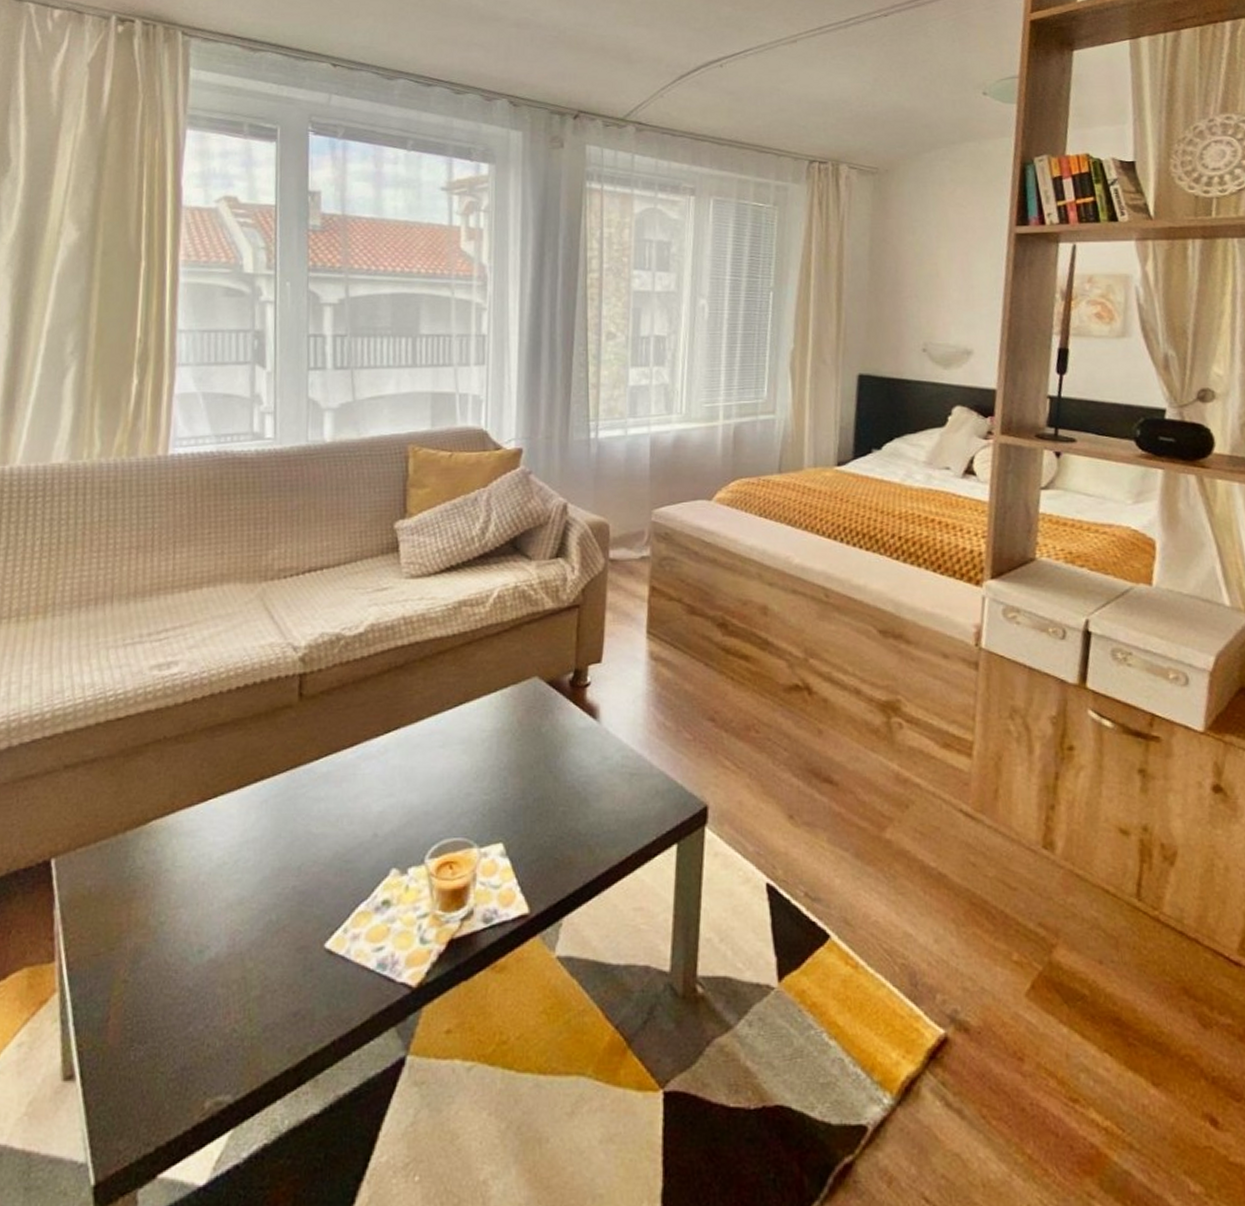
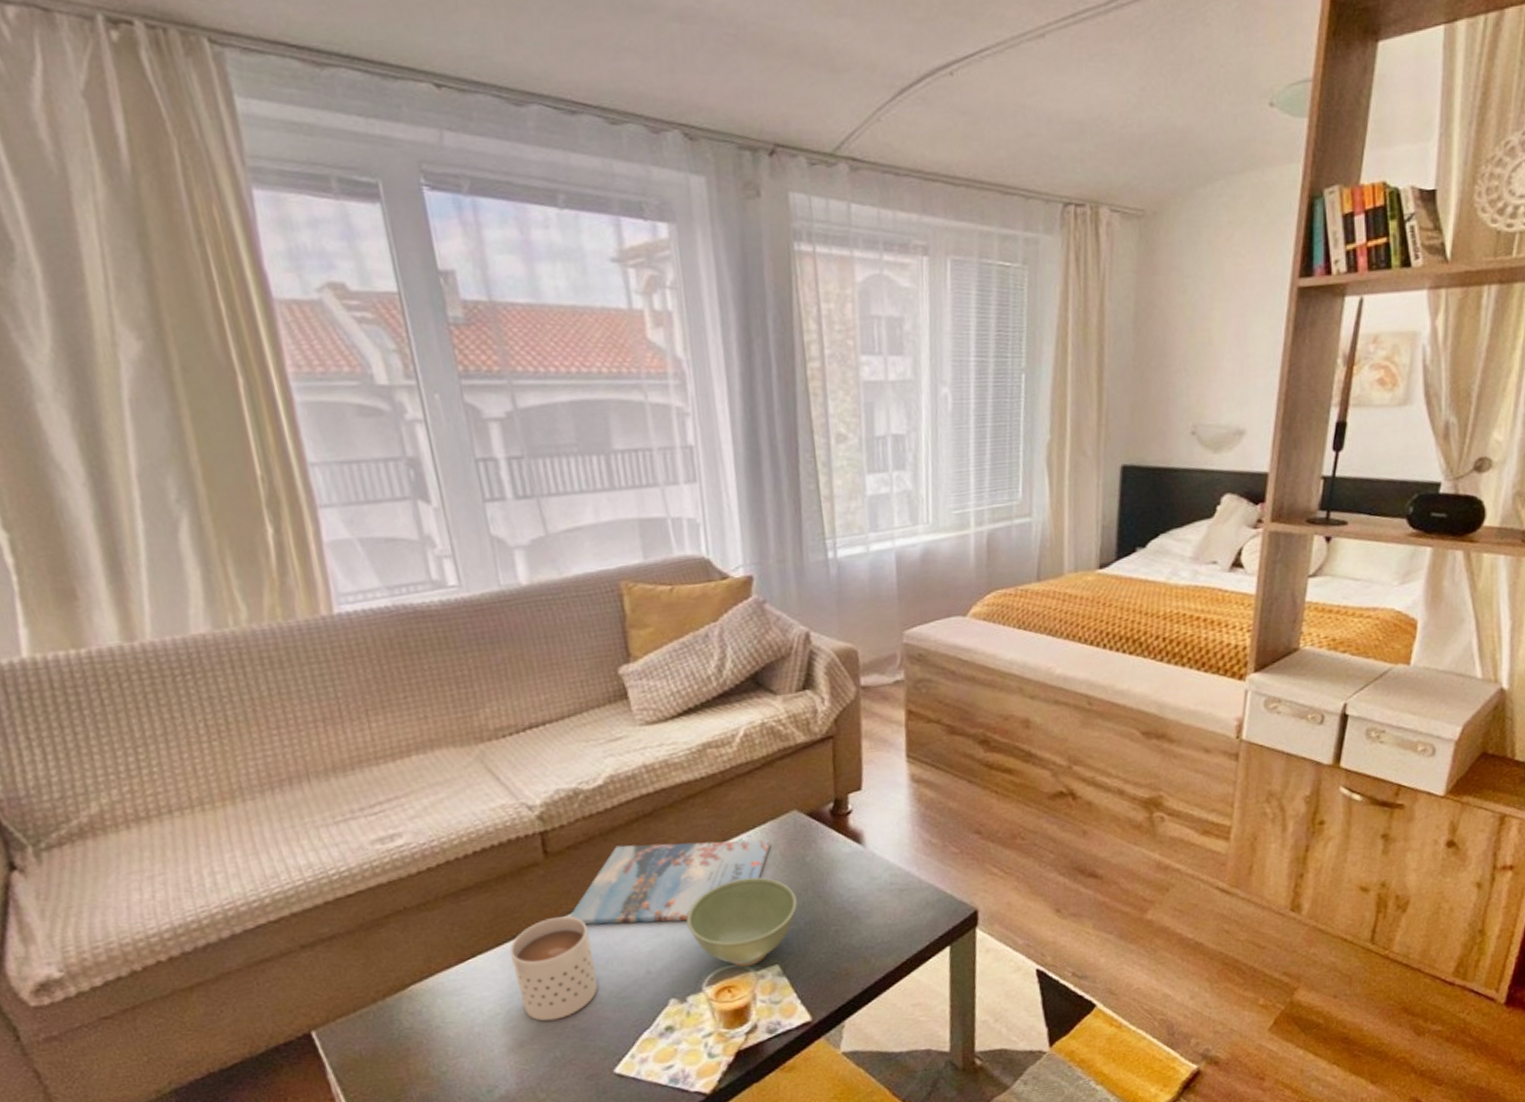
mug: none [249,764,326,878] -> present [509,915,599,1022]
magazine: none [312,695,510,783] -> present [570,839,772,925]
bowl: none [419,743,528,842] -> present [686,877,797,968]

